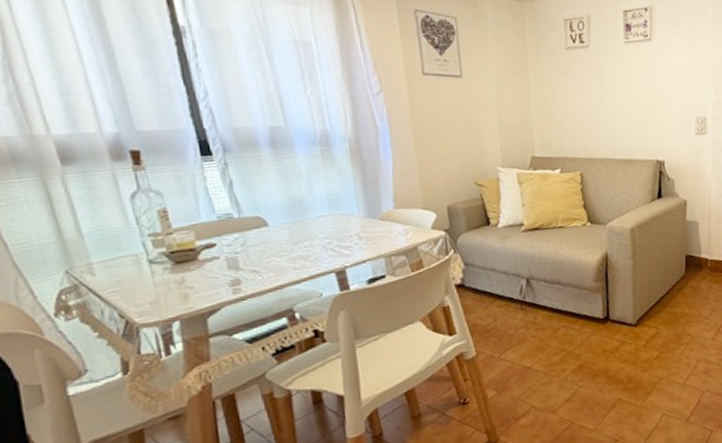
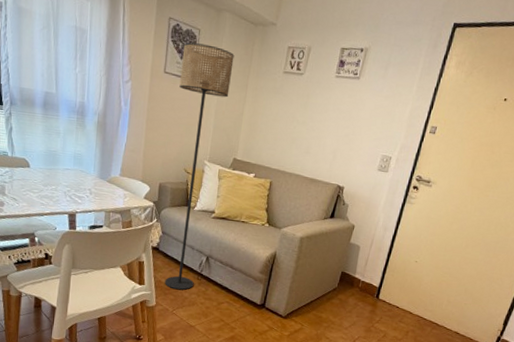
floor lamp: none [439,33,519,330] -> present [165,42,234,290]

